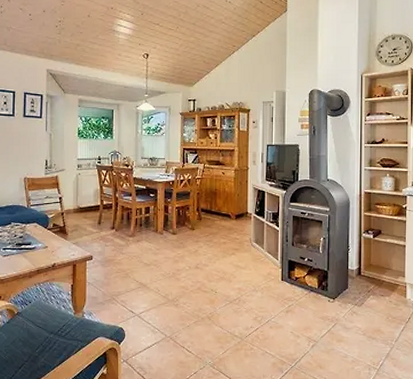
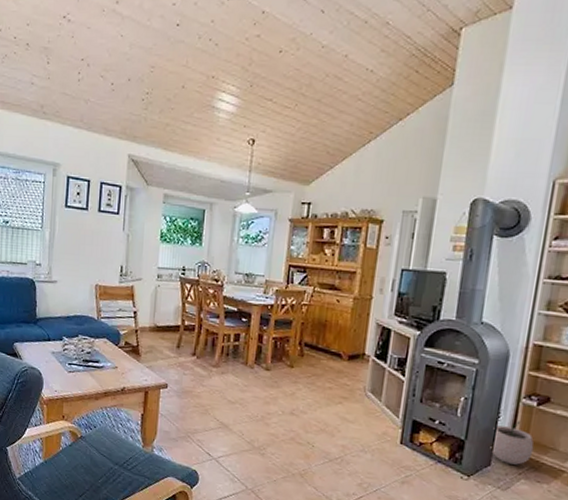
plant pot: none [346,251,376,285] -> present [490,421,534,465]

